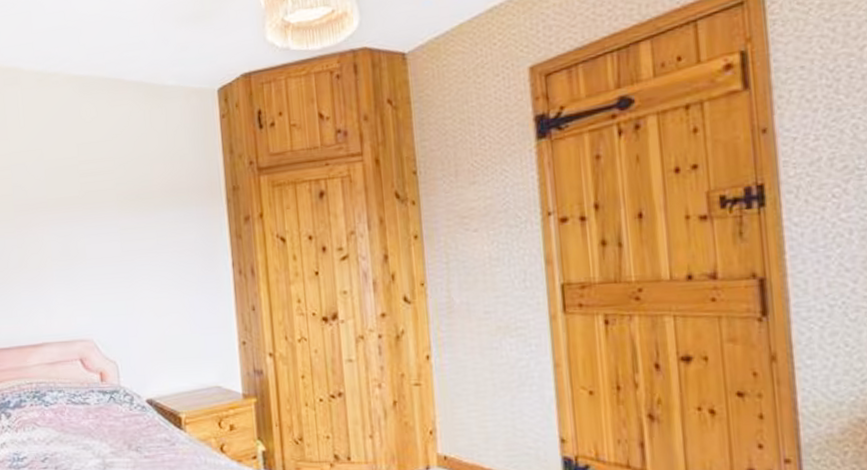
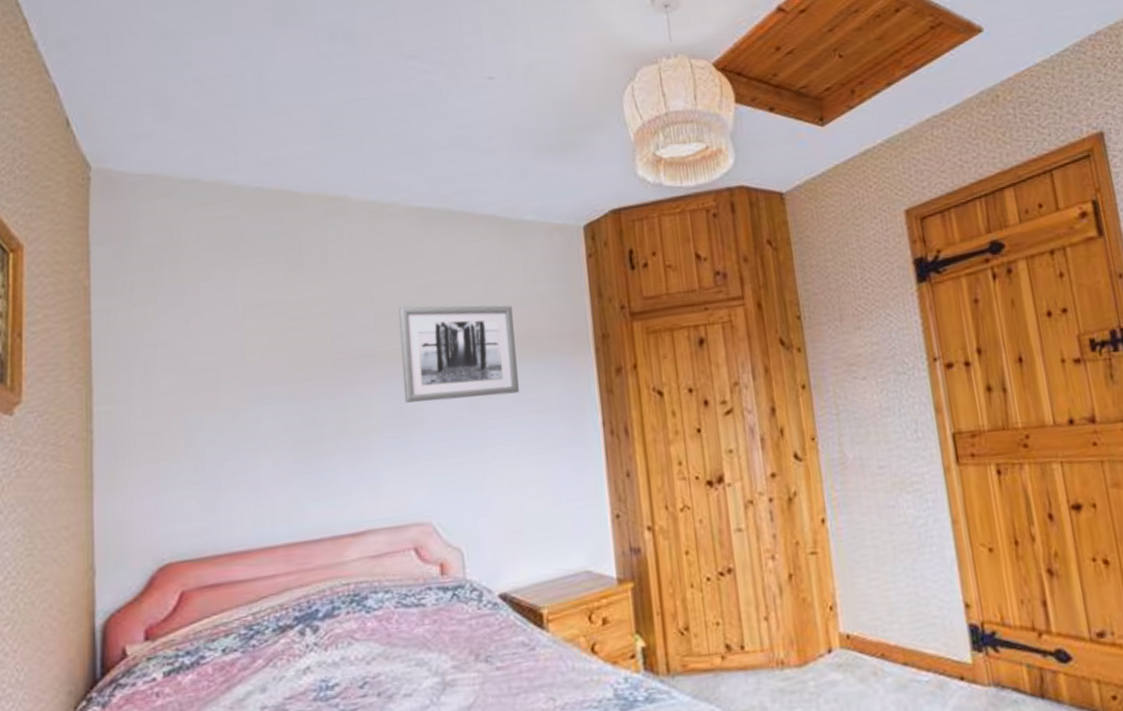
wall art: none [63,161,162,242] -> present [398,305,519,403]

